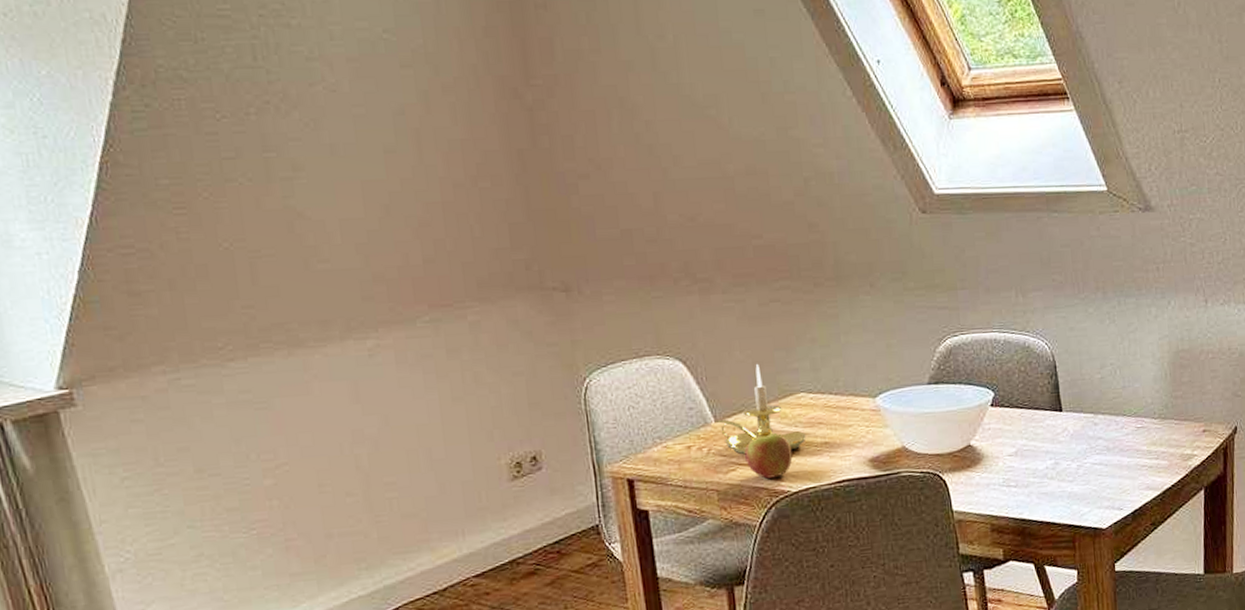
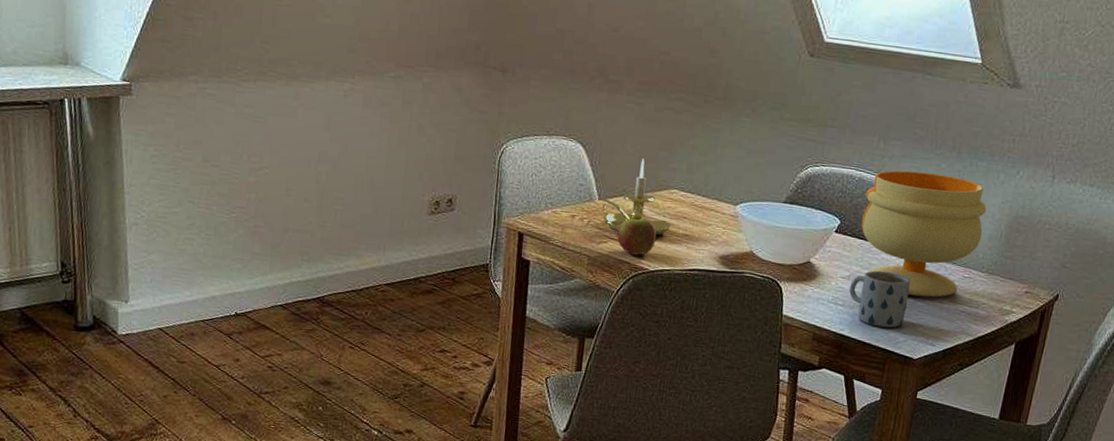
footed bowl: none [1015,320,1147,460] -> present [861,170,987,298]
mug: none [1019,438,1085,502] -> present [849,270,911,328]

